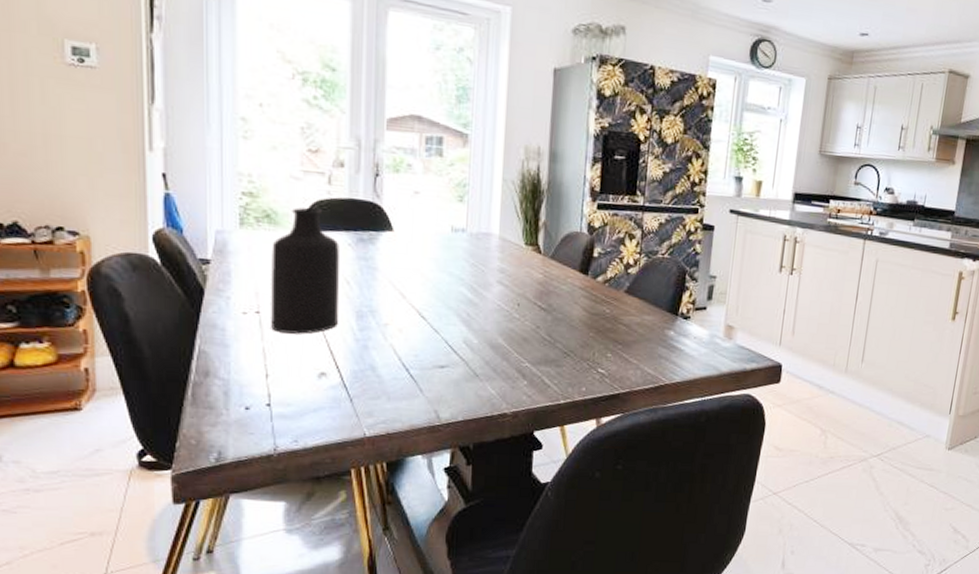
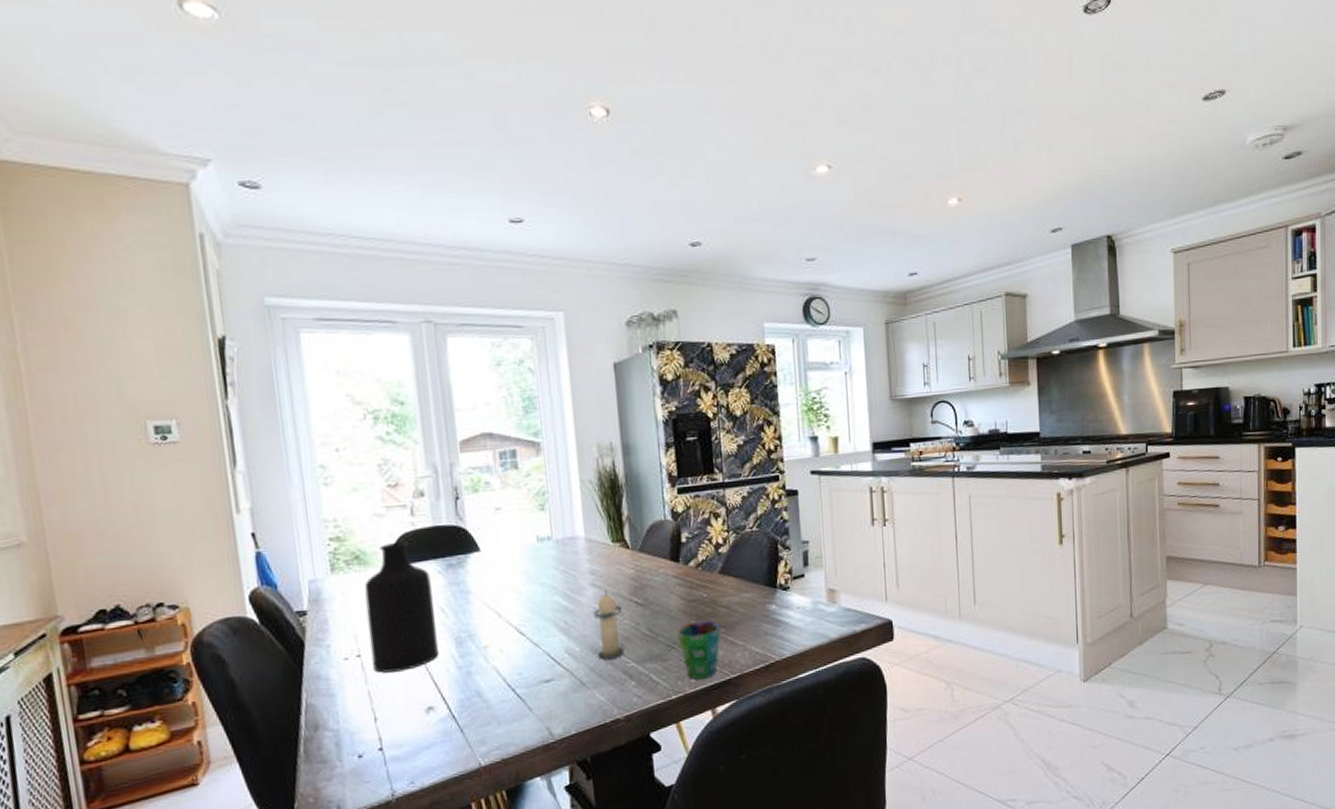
candle: none [495,289,525,357] -> present [593,589,625,660]
cup: none [574,335,618,389] -> present [676,621,721,680]

